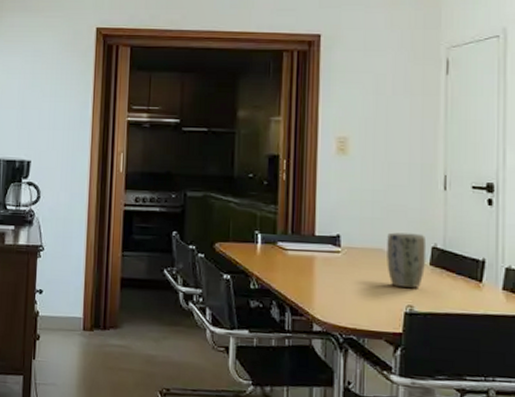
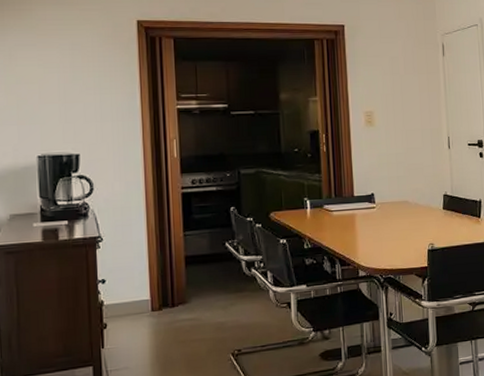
plant pot: present [387,232,427,288] -> none [410,185,440,230]

